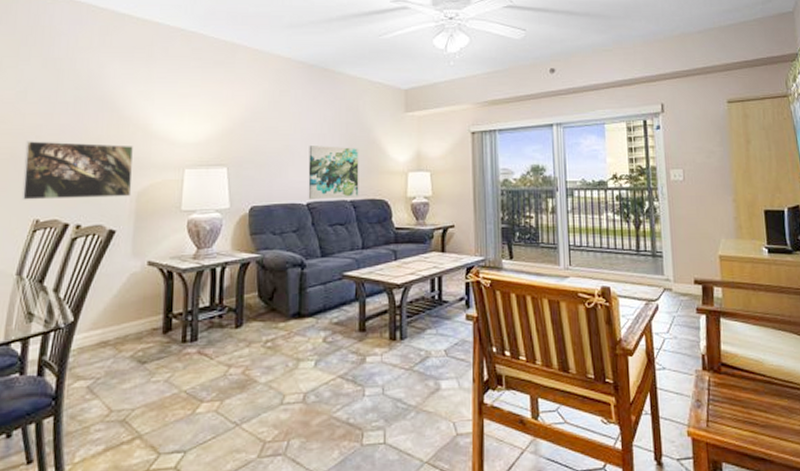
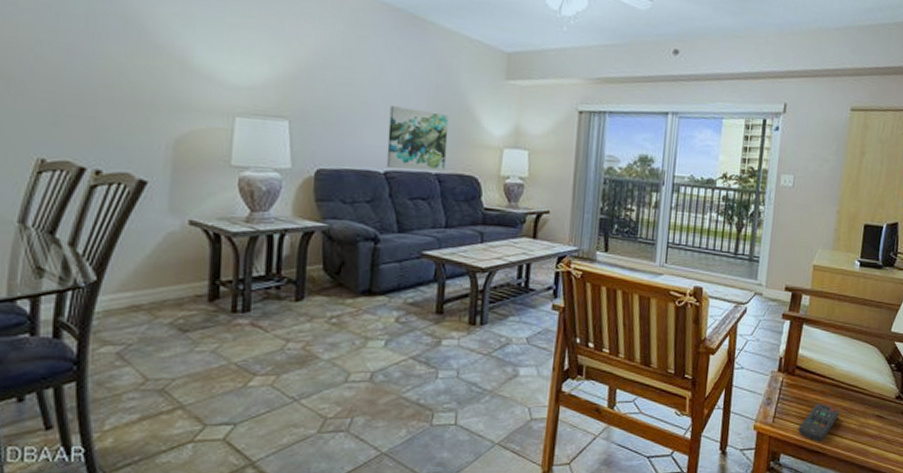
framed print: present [21,141,134,200] -> none [19,59,169,143]
remote control: none [736,403,779,448] -> present [798,404,840,442]

